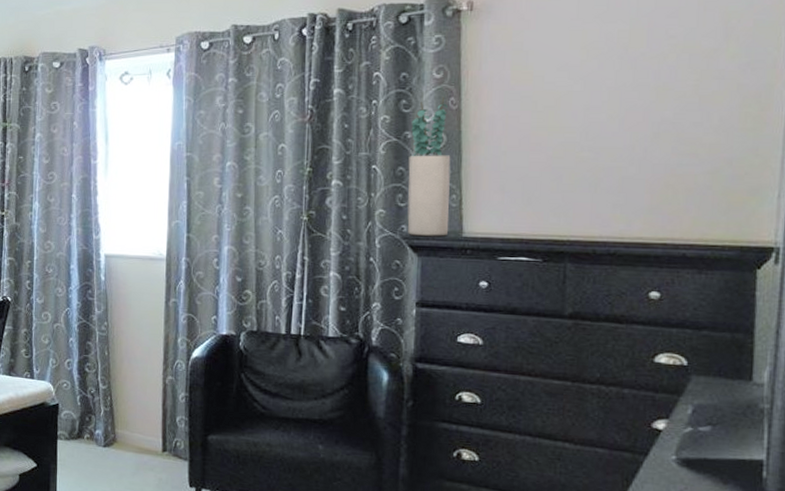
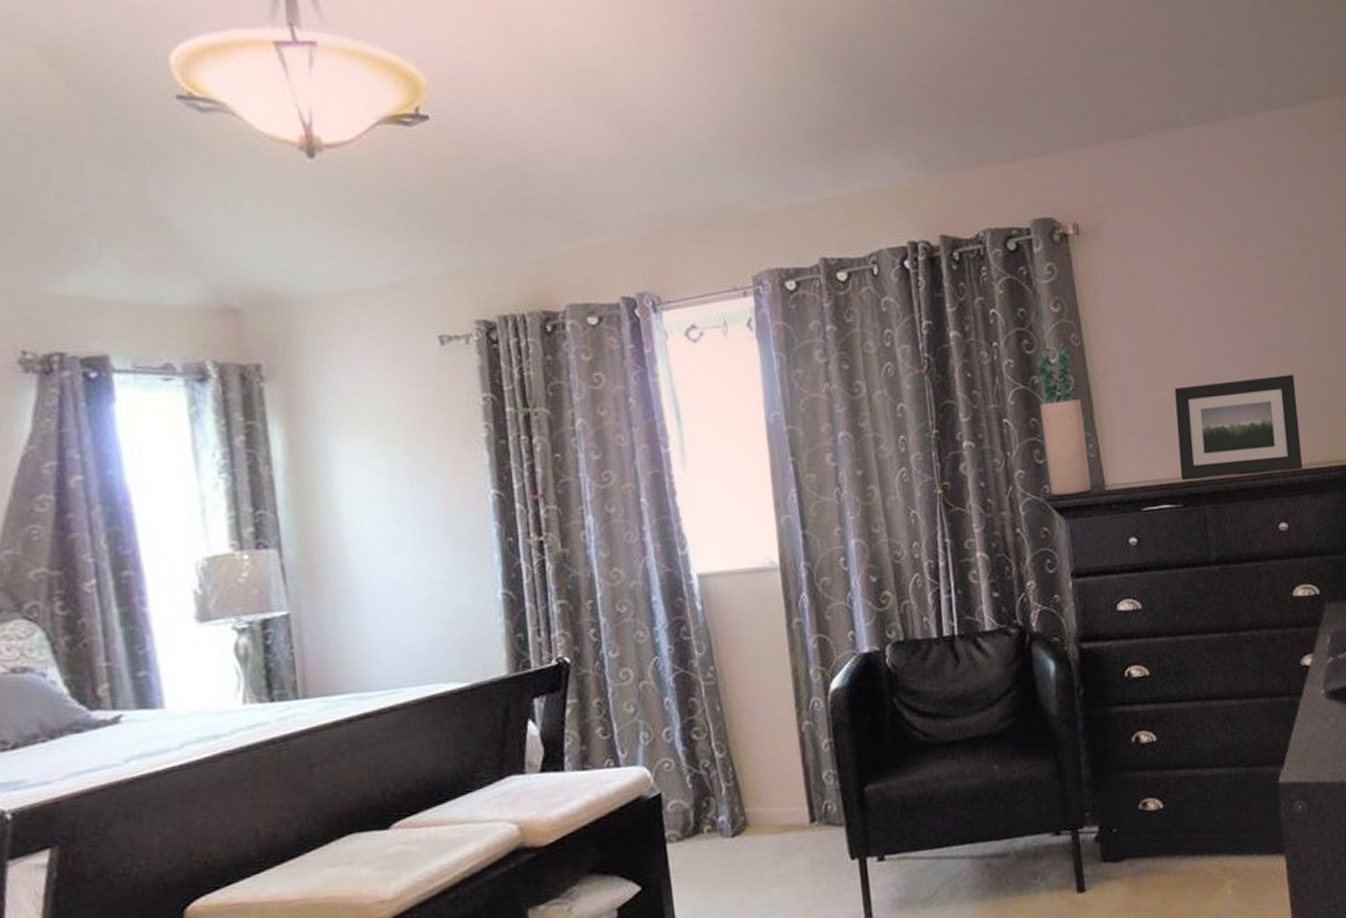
picture frame: none [544,151,694,245] -> present [1174,374,1303,481]

